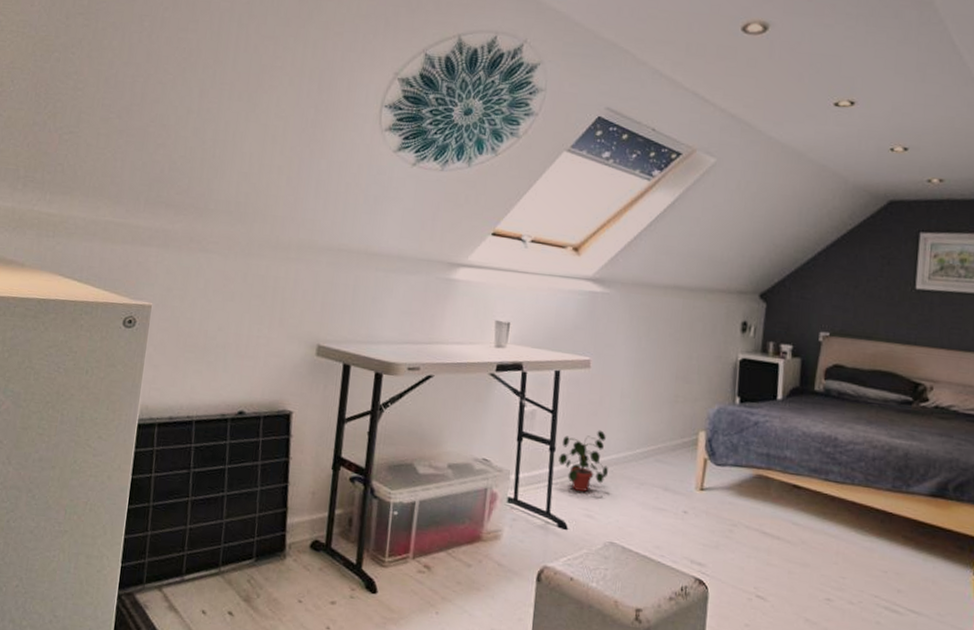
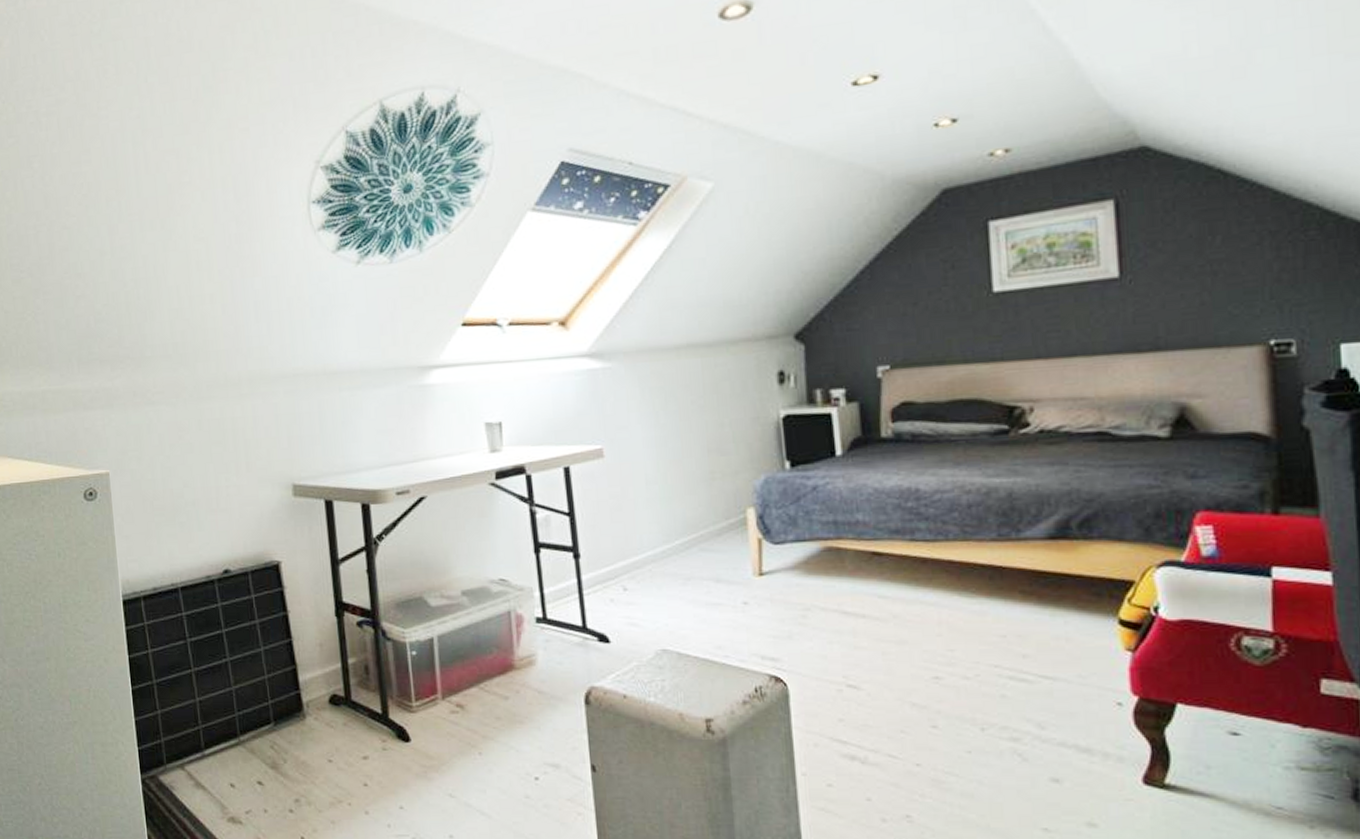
potted plant: present [558,430,608,492] -> none [586,526,646,599]

